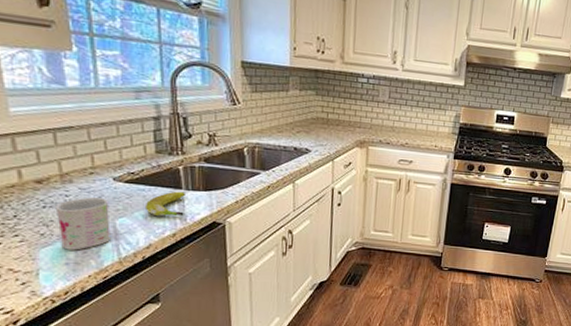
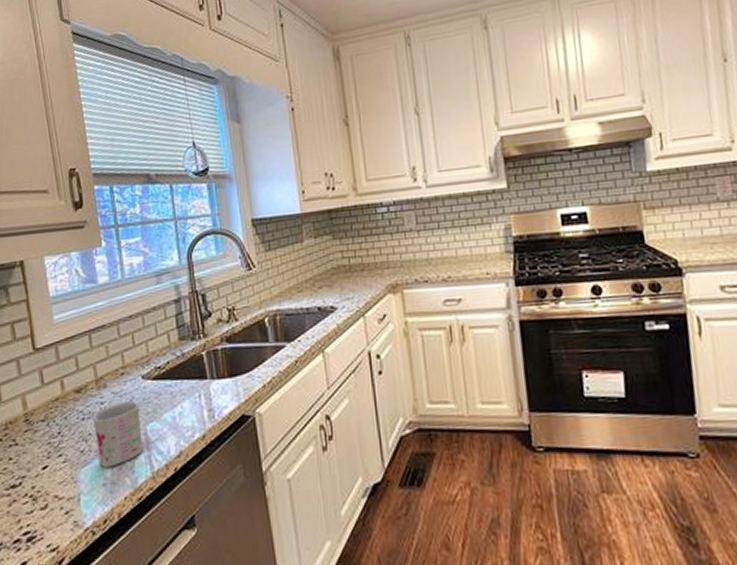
banana: present [144,191,185,217] -> none [172,381,212,415]

